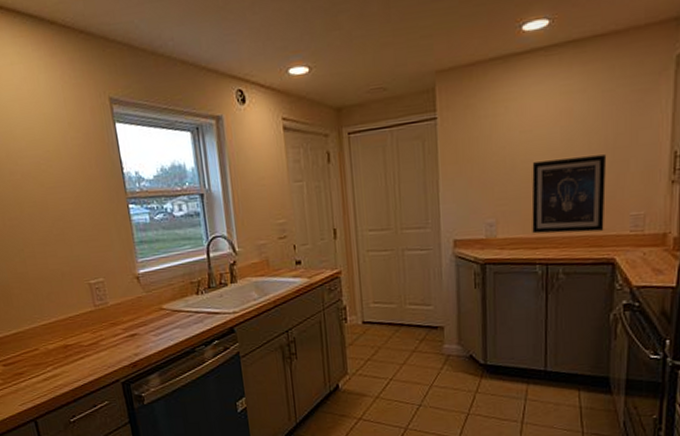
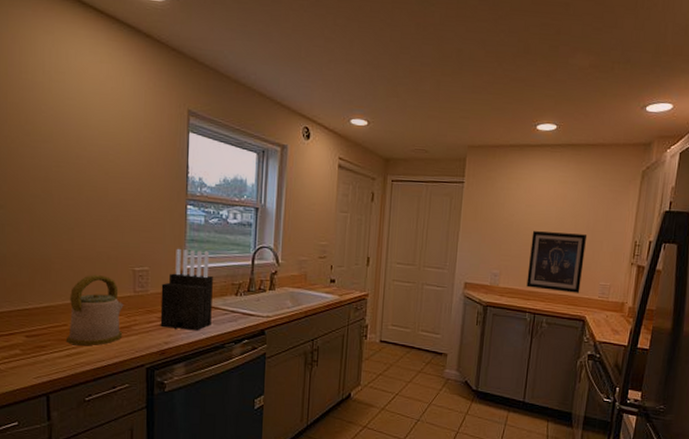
kettle: none [34,293,92,369] -> present [65,275,124,346]
knife block: none [119,251,177,340] -> present [160,248,213,331]

